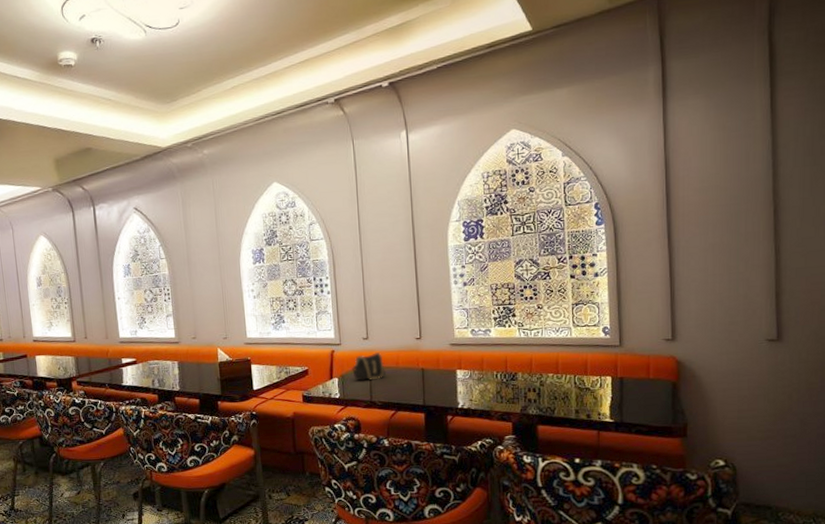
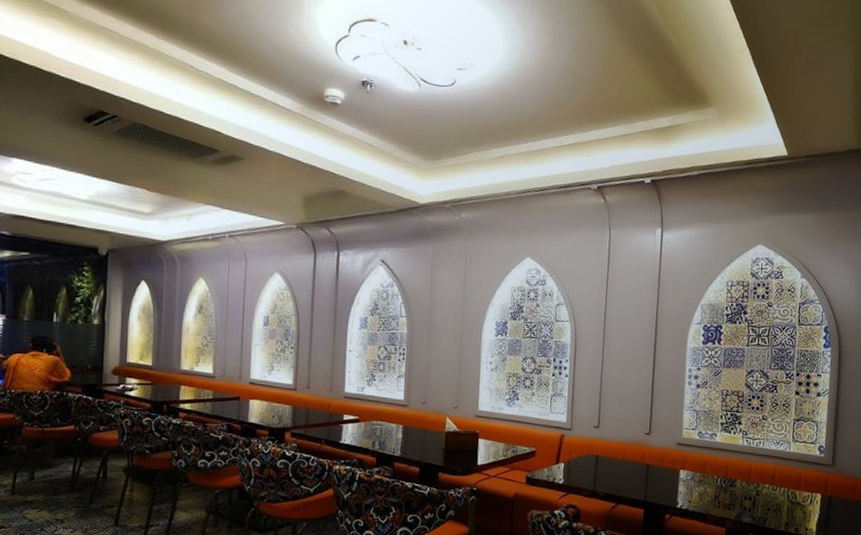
handbag: present [352,352,386,380] -> none [579,442,612,469]

